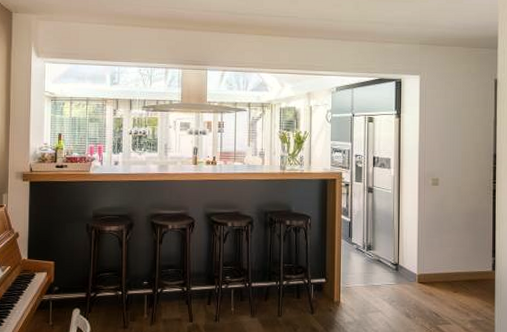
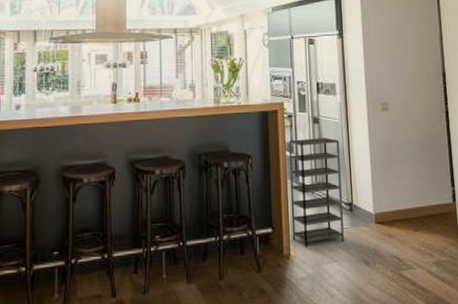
shelving unit: none [343,205,391,298] -> present [288,137,344,248]

